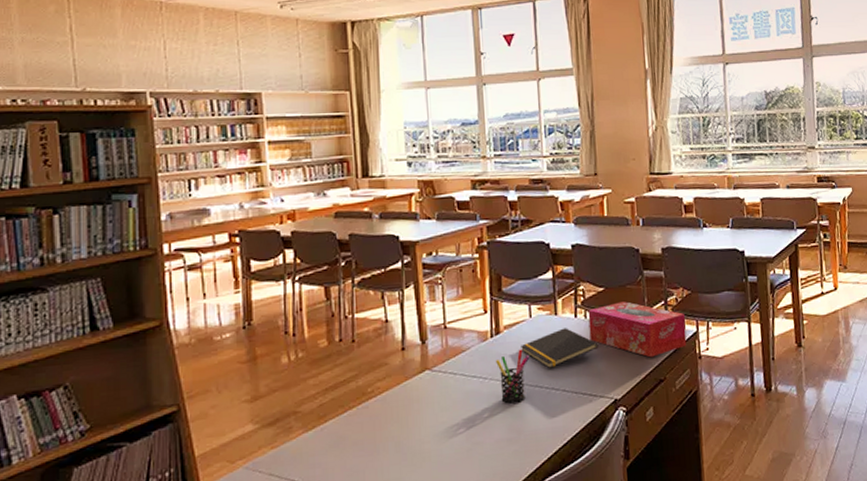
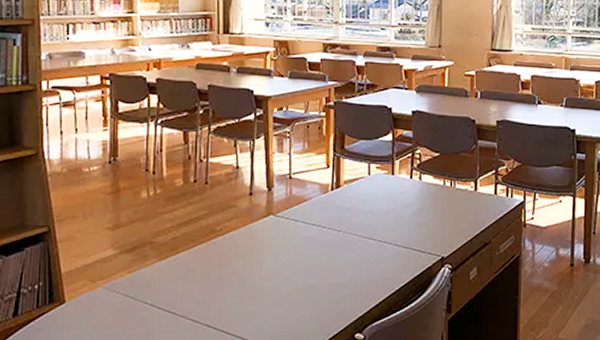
pen holder: present [496,349,530,404] -> none [335,203,366,252]
notepad: present [521,328,599,368] -> none [358,187,430,223]
tissue box: present [588,301,687,358] -> none [423,168,514,222]

